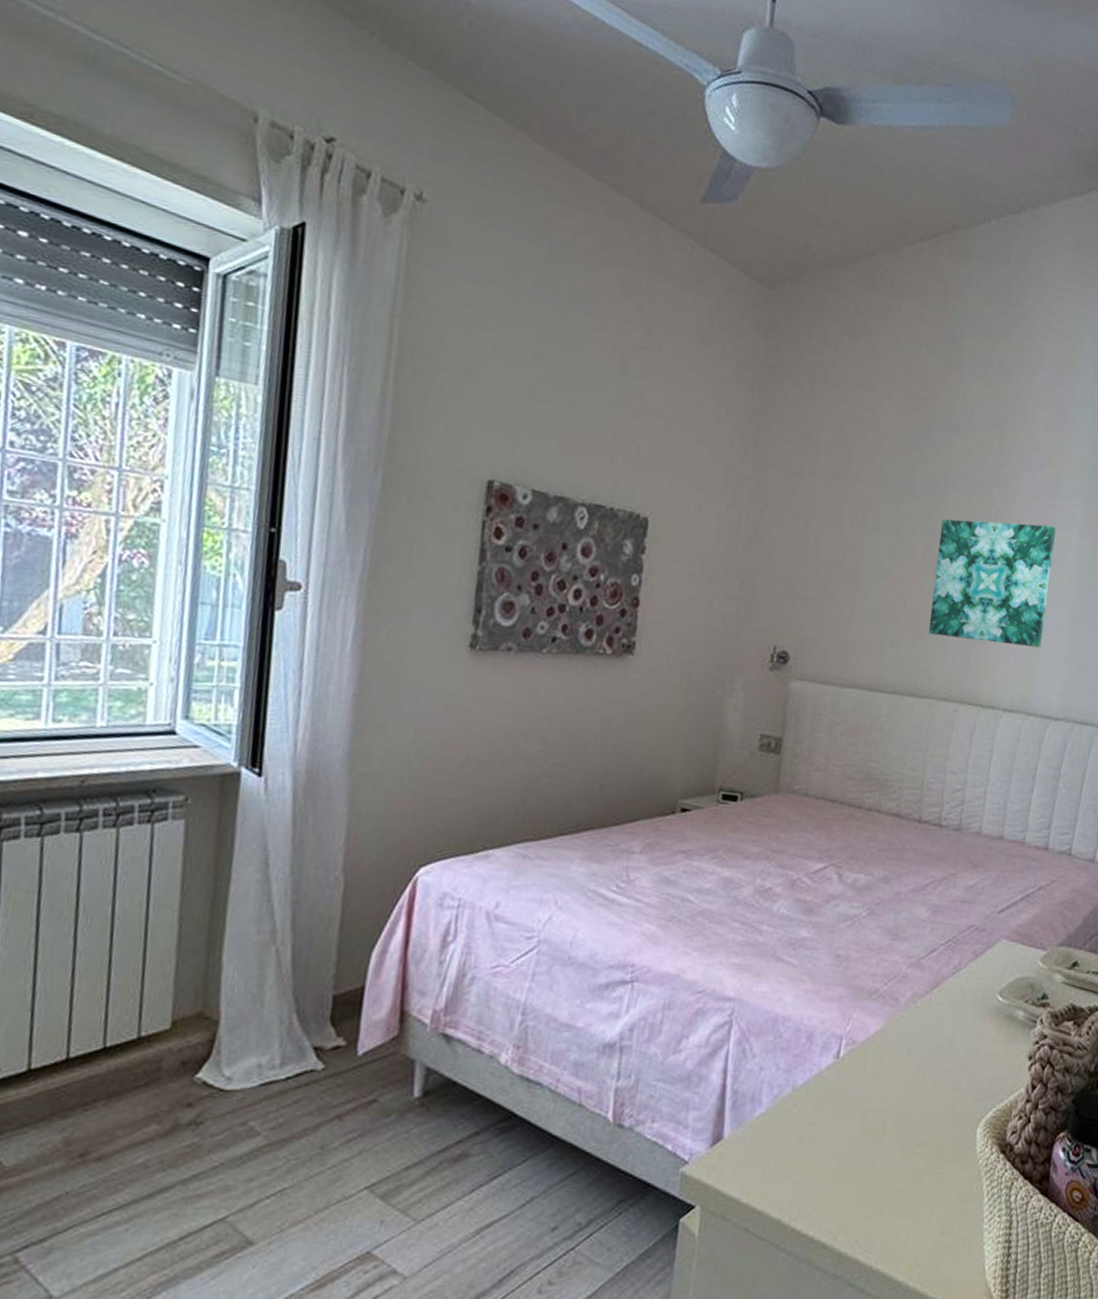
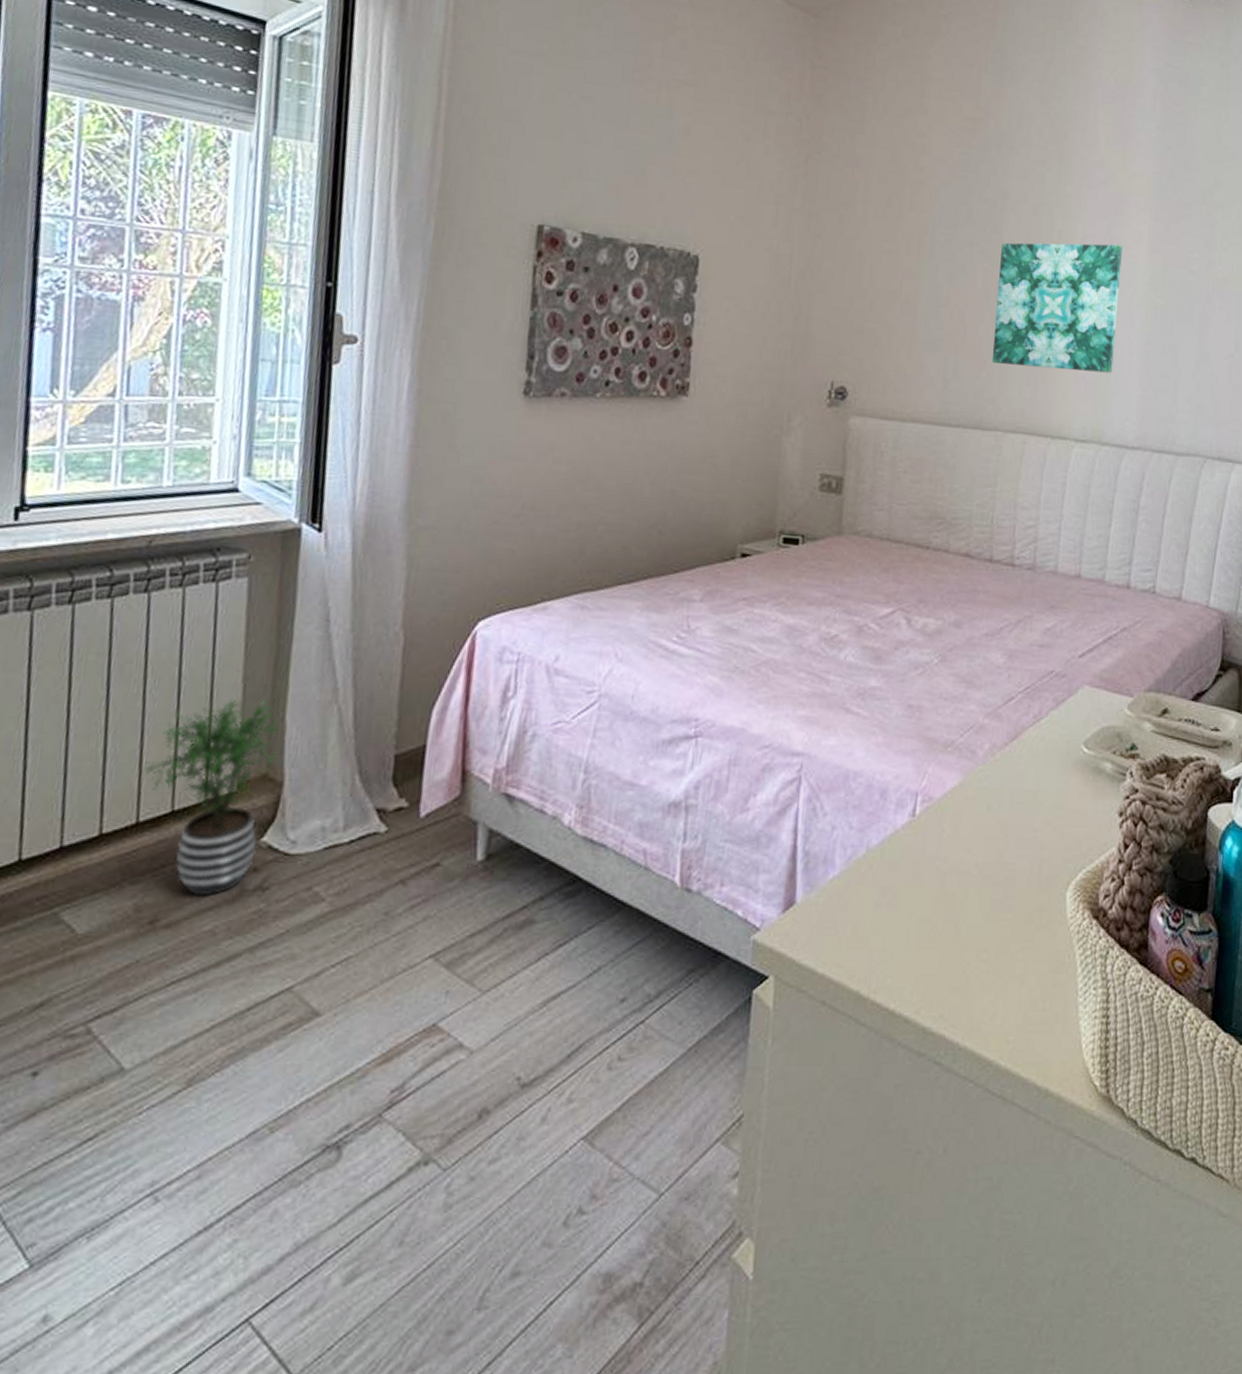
potted plant: none [76,940,216,1129] -> present [145,700,280,895]

